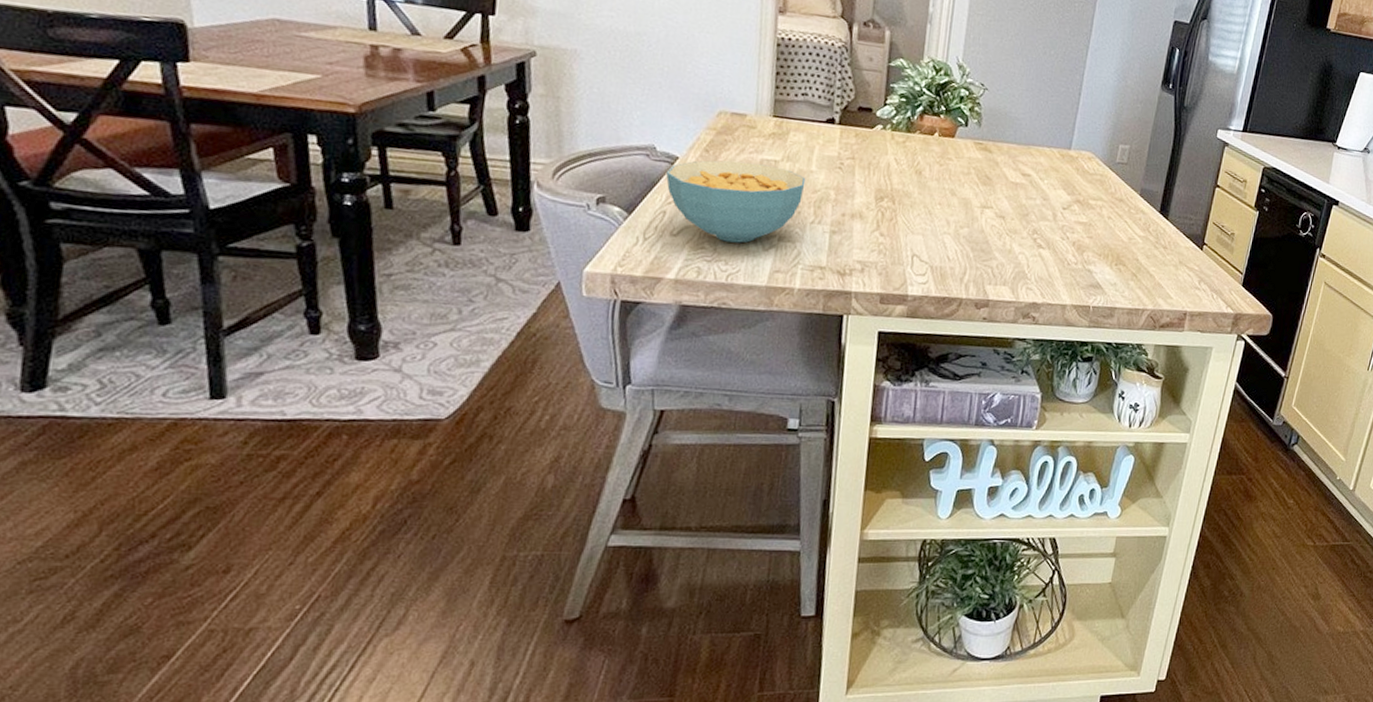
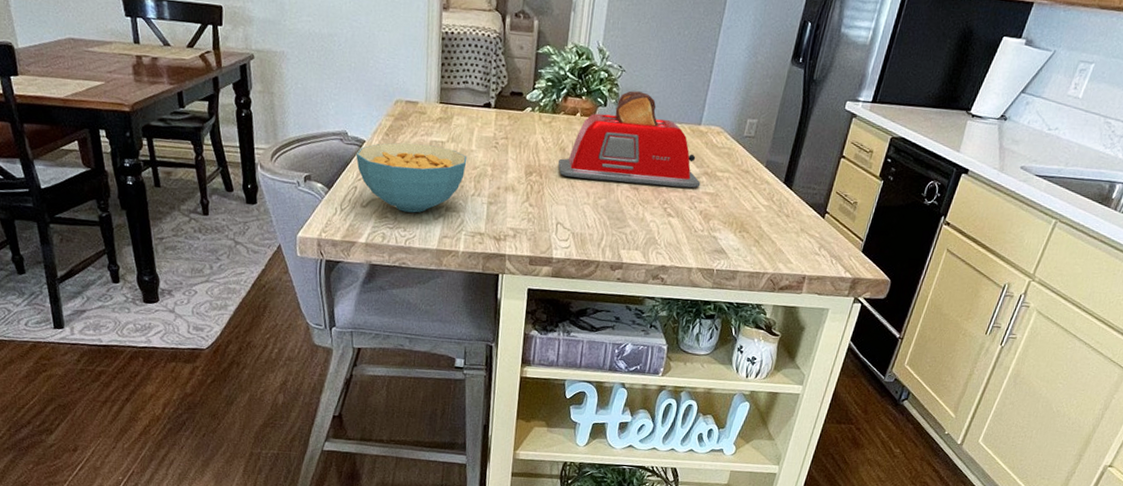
toaster: none [914,110,1073,217] -> present [558,90,701,189]

